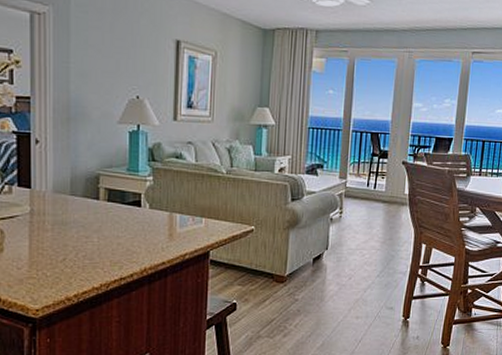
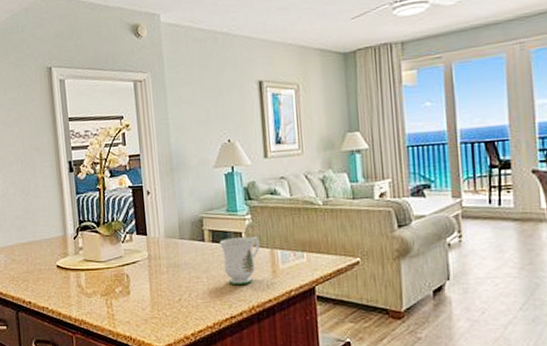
mug: none [115,197,159,247] -> present [219,236,260,286]

